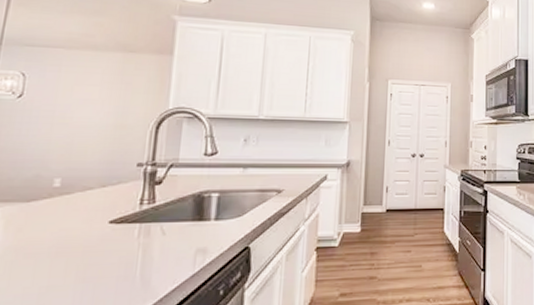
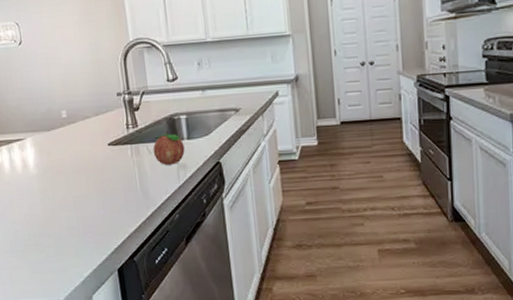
fruit: none [168,208,210,249] -> present [153,130,185,165]

